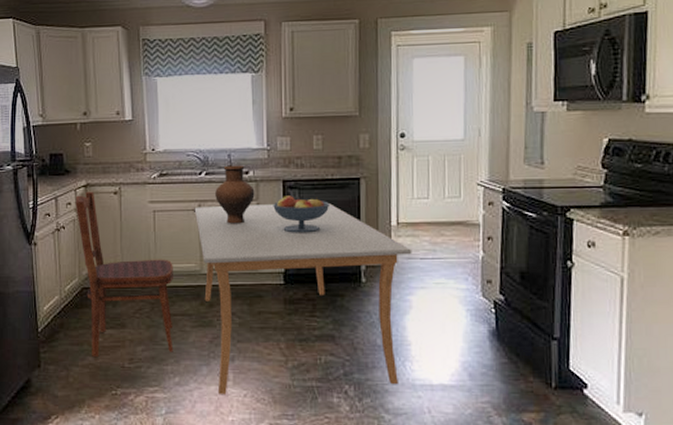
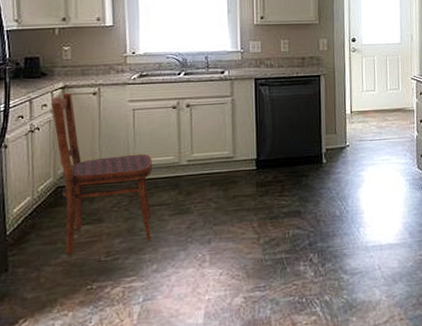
dining table: present [194,203,412,394] -> none [173,97,363,276]
vase: present [215,165,255,224] -> none [193,66,230,119]
fruit bowl: present [273,196,330,233] -> none [246,92,296,124]

